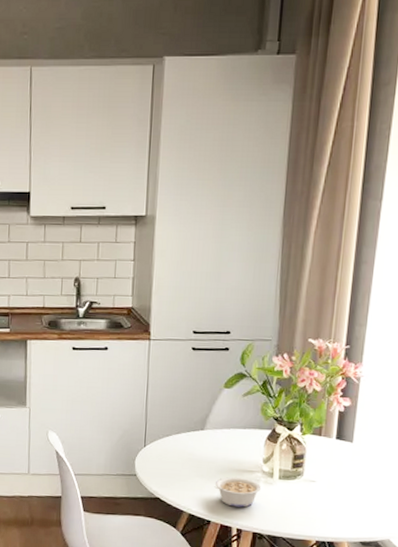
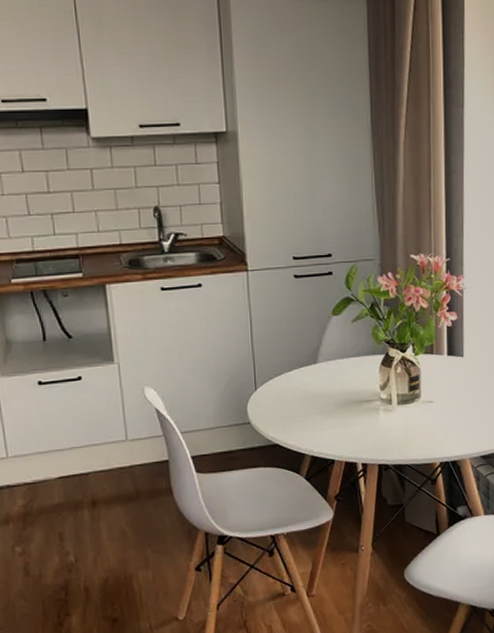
legume: present [214,476,262,508] -> none [334,408,382,441]

